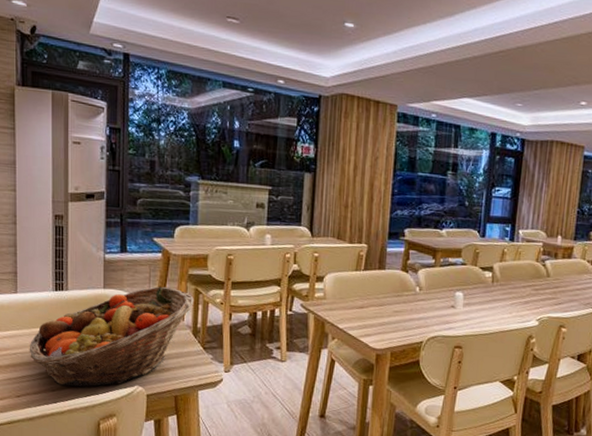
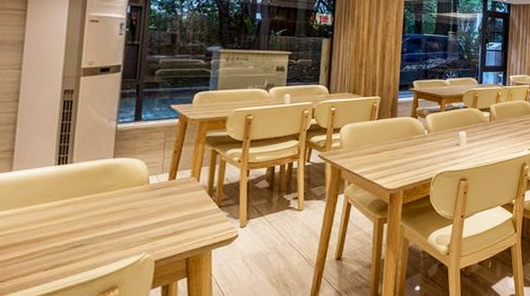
fruit basket: present [29,286,194,387] -> none [20,150,211,263]

